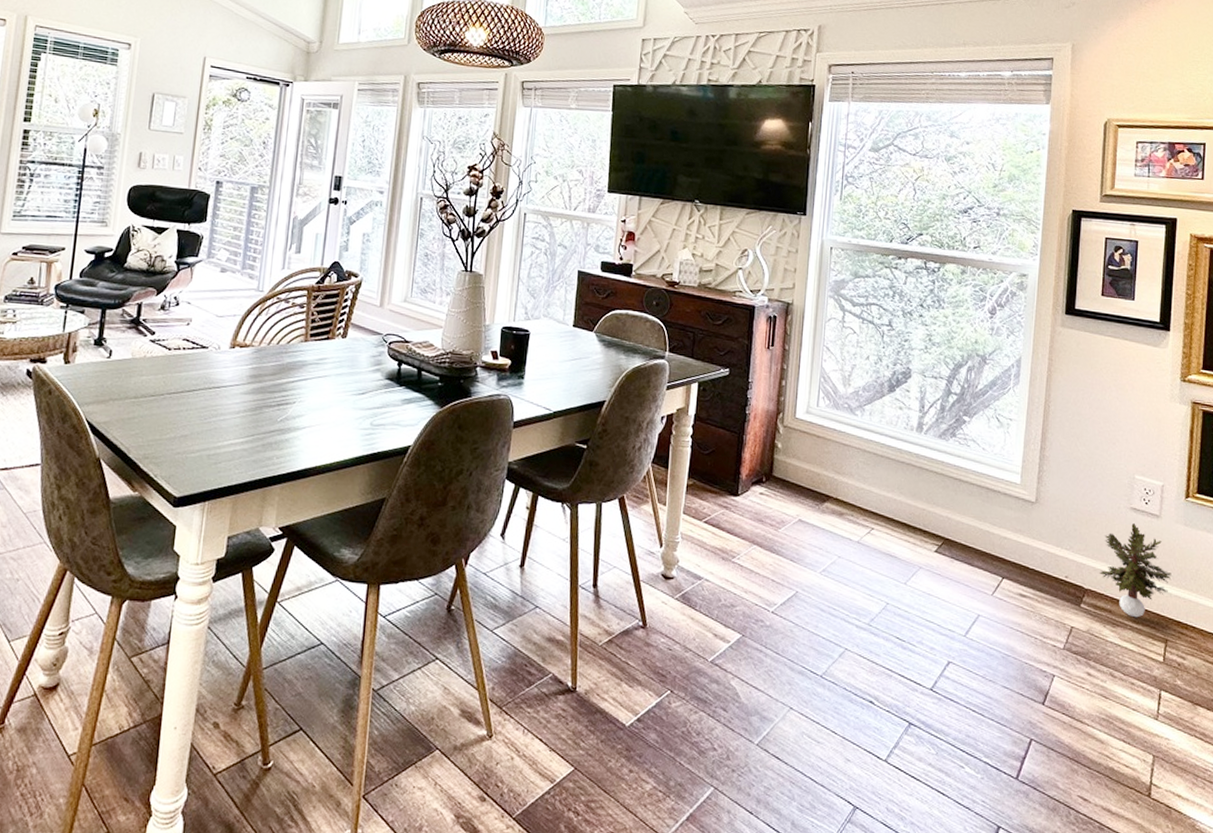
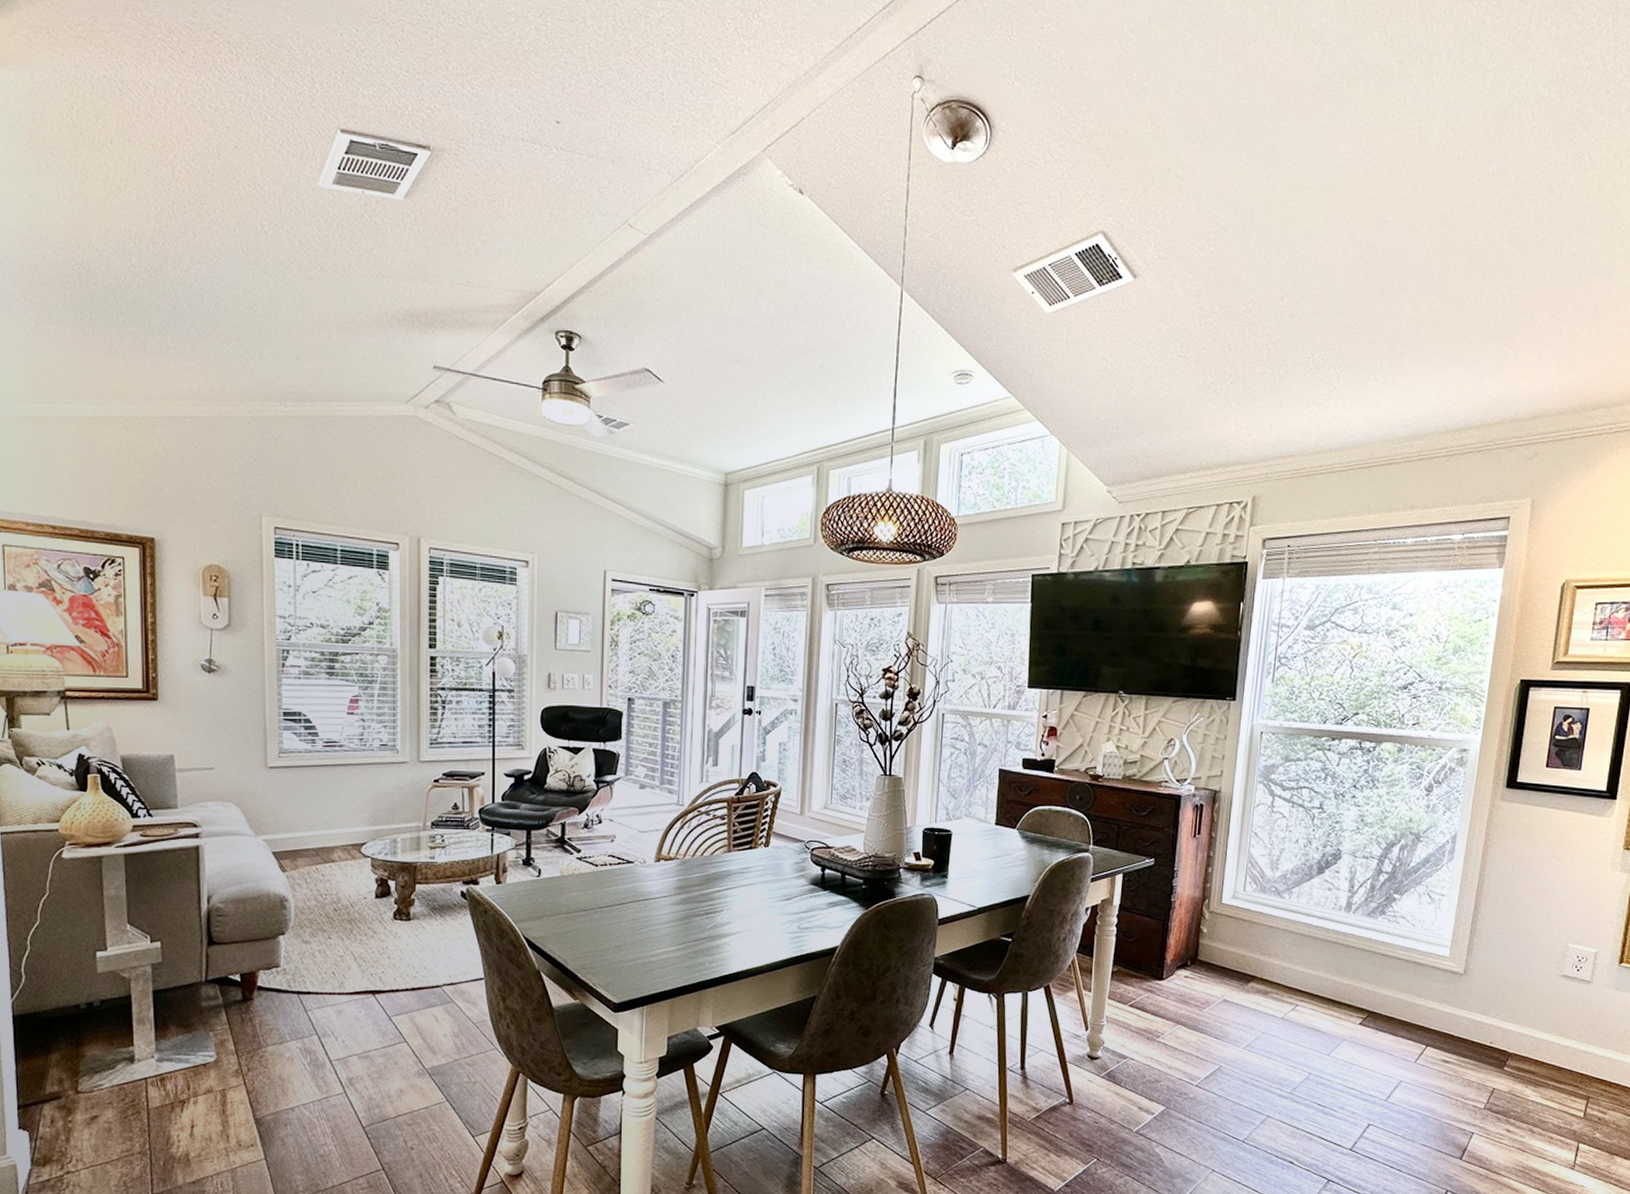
potted plant: present [1098,522,1172,618] -> none [1524,989,1599,1078]

